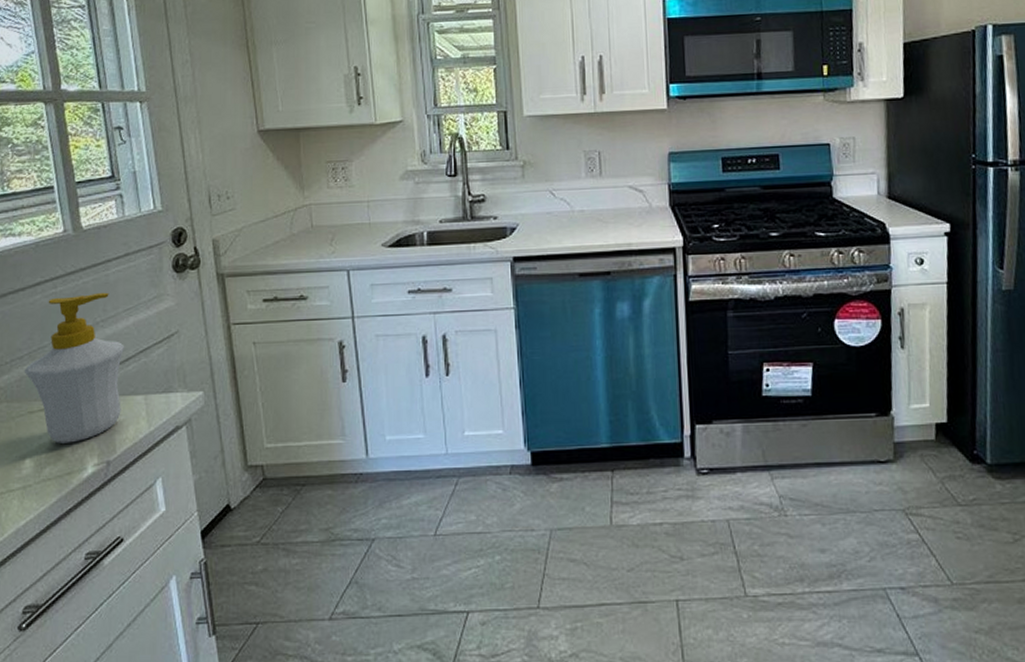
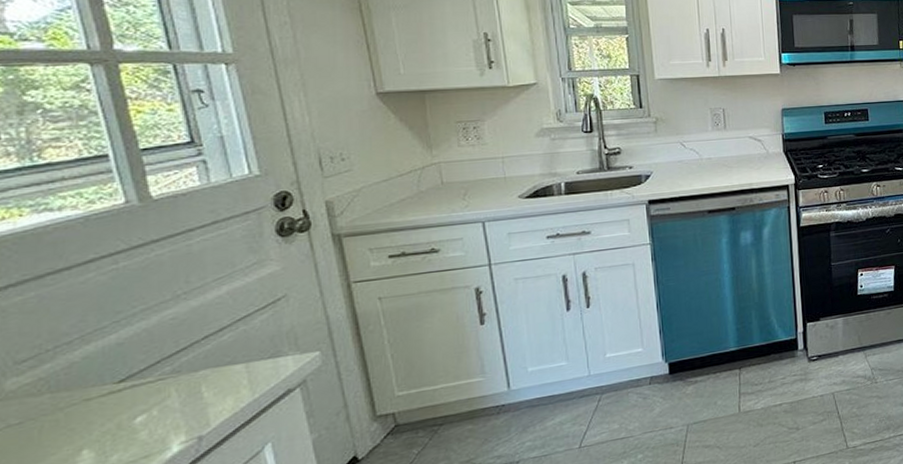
soap bottle: present [25,292,125,444] -> none [76,263,217,428]

